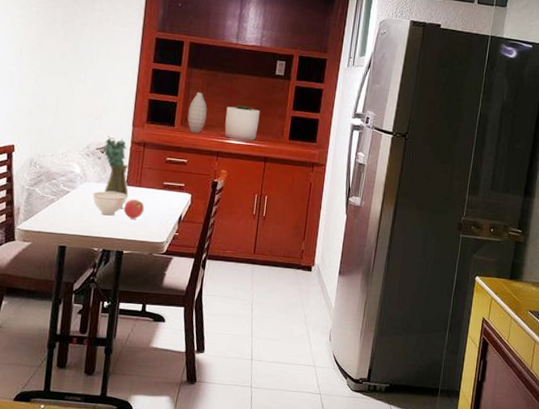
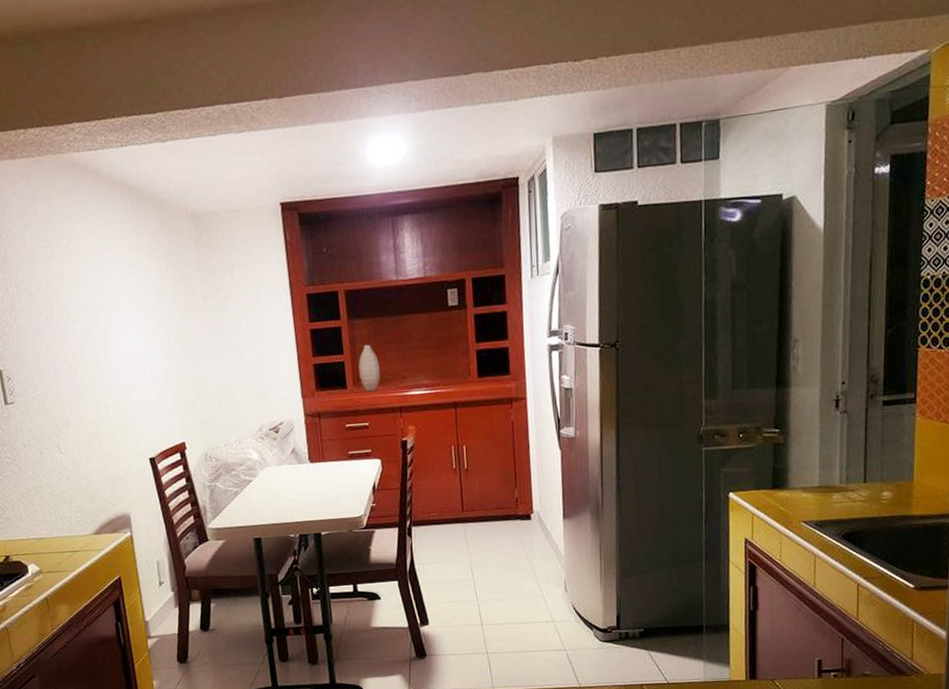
bowl: present [92,191,127,216] -> none [275,471,313,499]
vase: present [103,135,129,209] -> none [276,412,314,489]
fruit: present [123,199,145,219] -> none [311,476,334,497]
planter: present [224,105,260,141] -> none [400,349,441,390]

